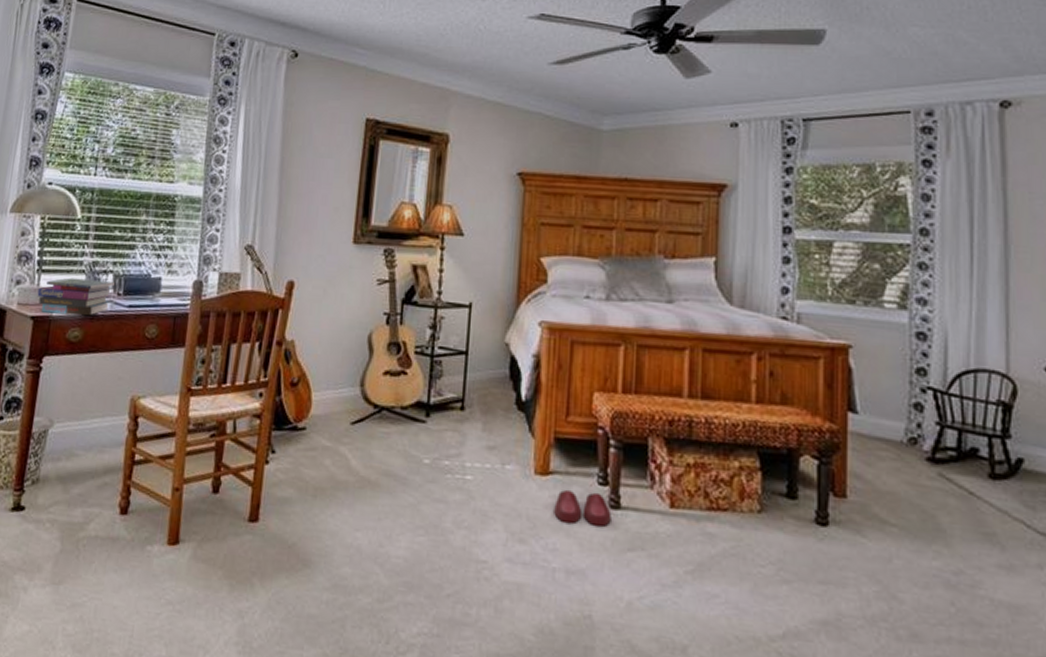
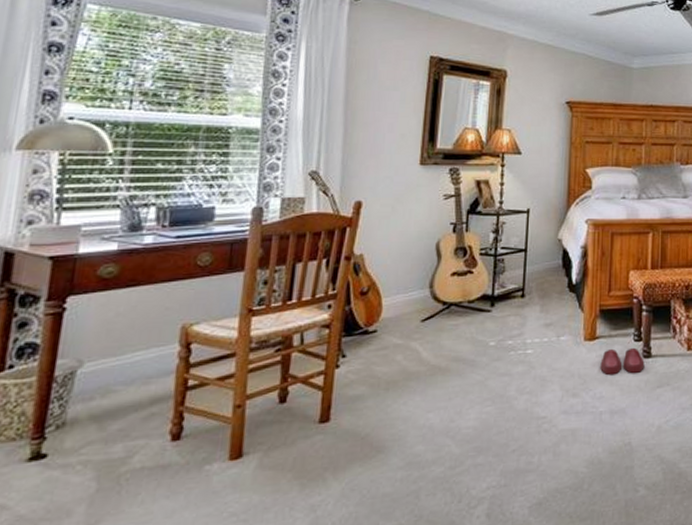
books: present [37,277,115,317] -> none [57,213,158,252]

